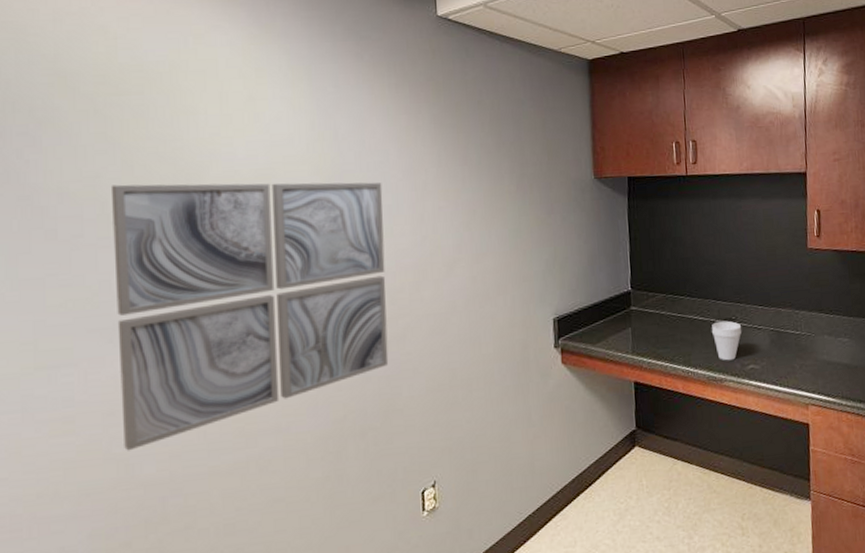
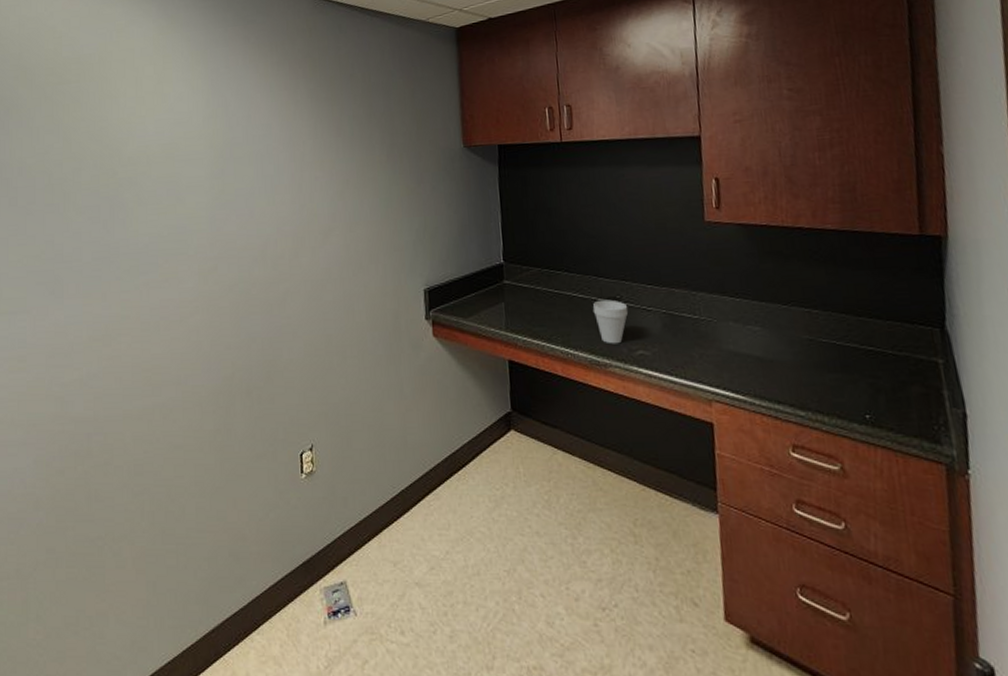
wall art: present [110,182,389,451] -> none [55,154,271,390]

